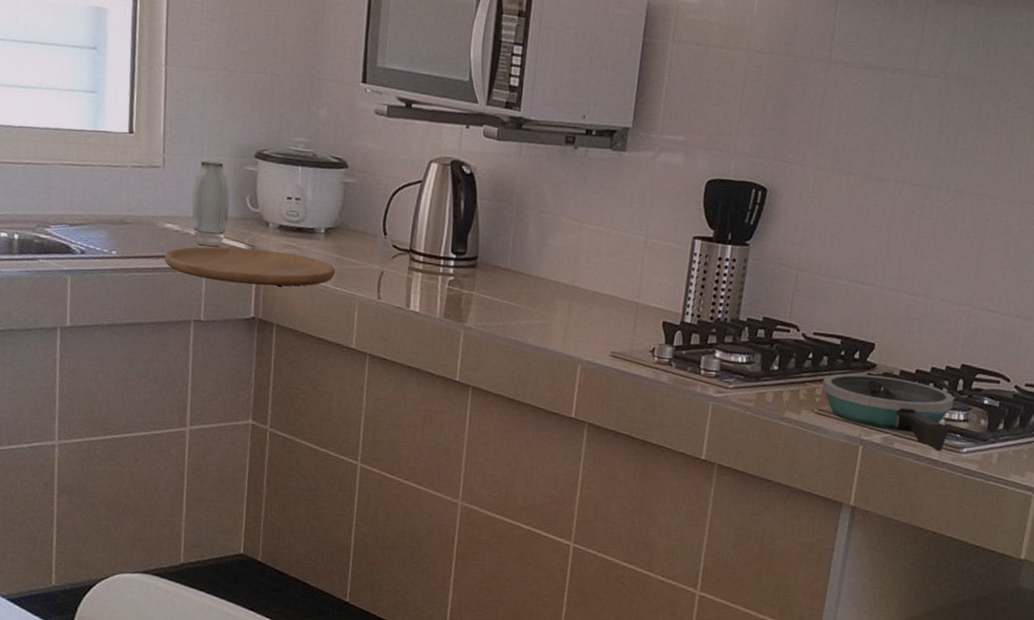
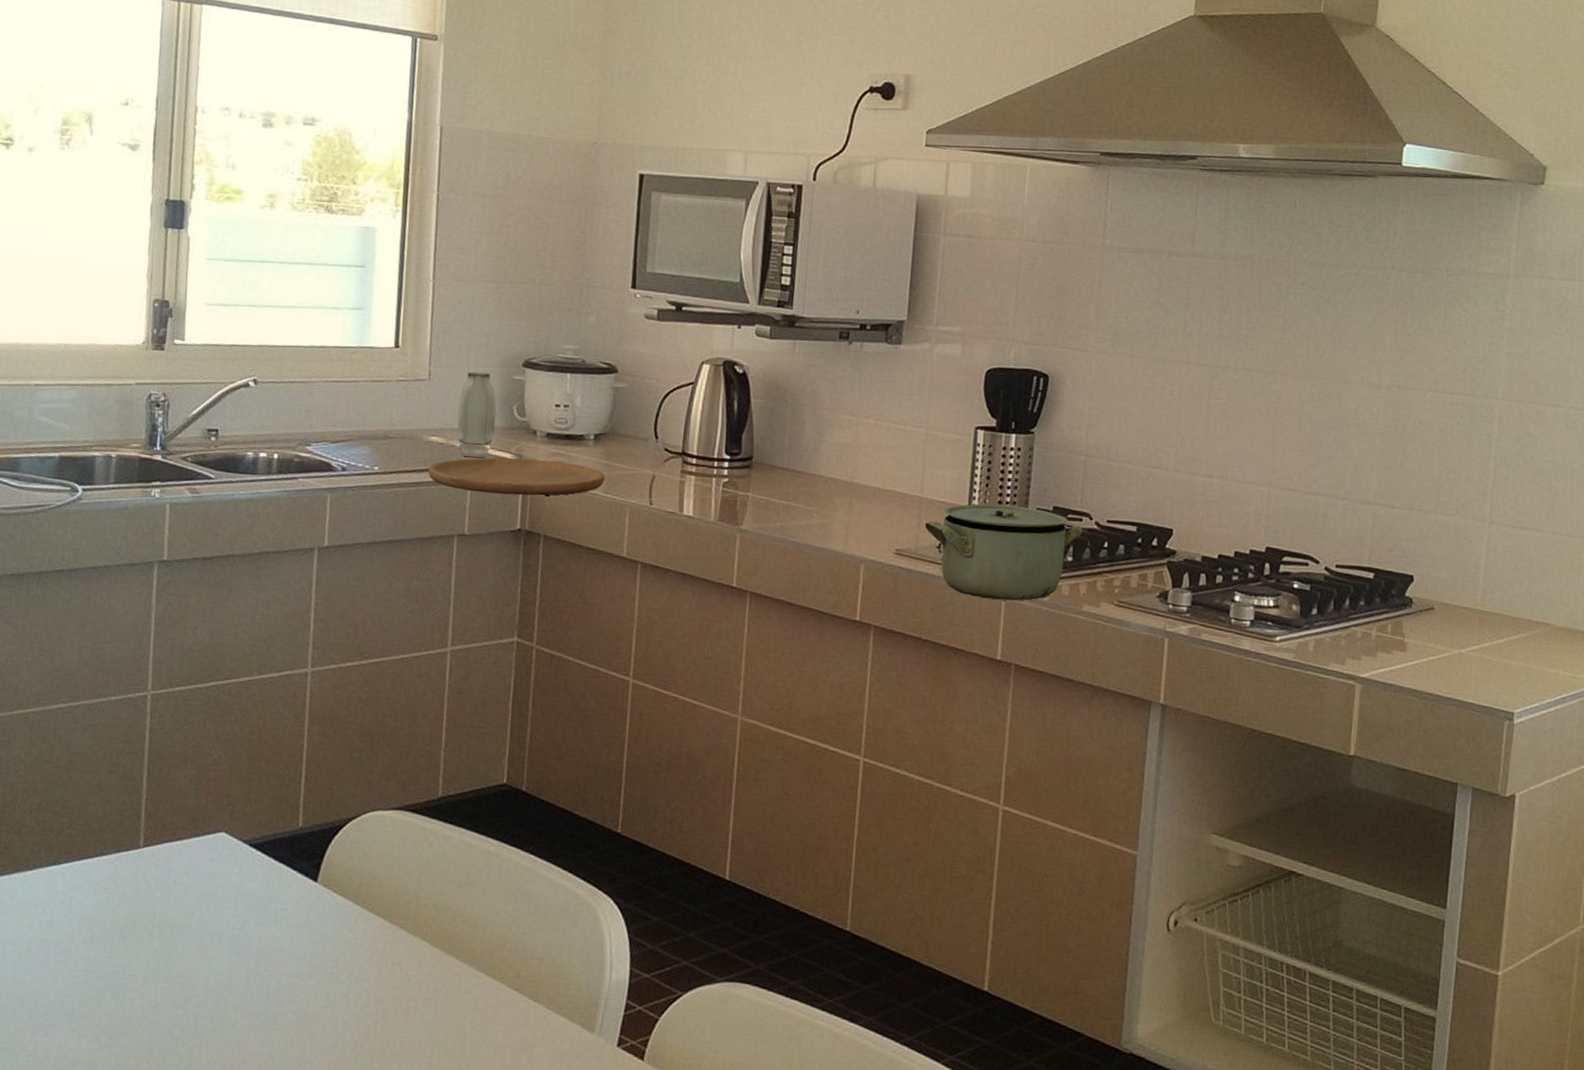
cooking pot: none [640,311,789,405] -> present [924,503,1082,601]
frying pan: present [822,373,954,452] -> none [1120,562,1262,642]

